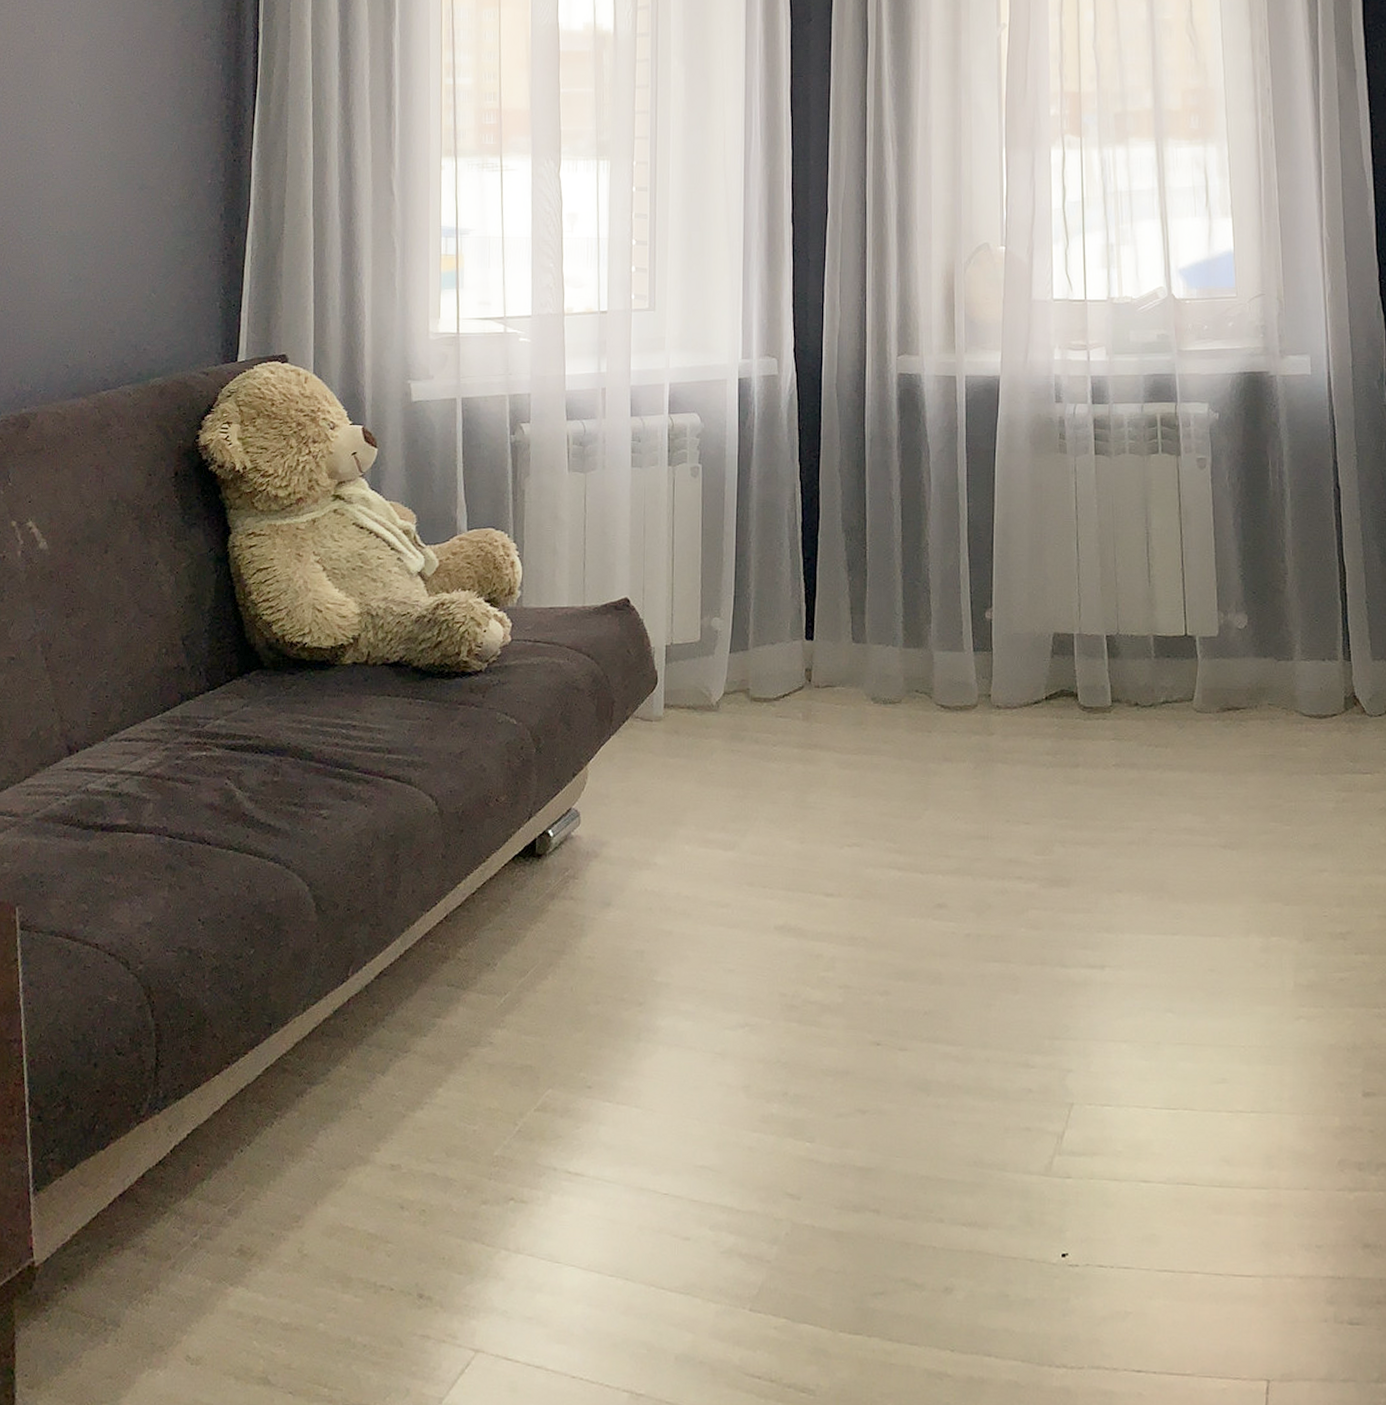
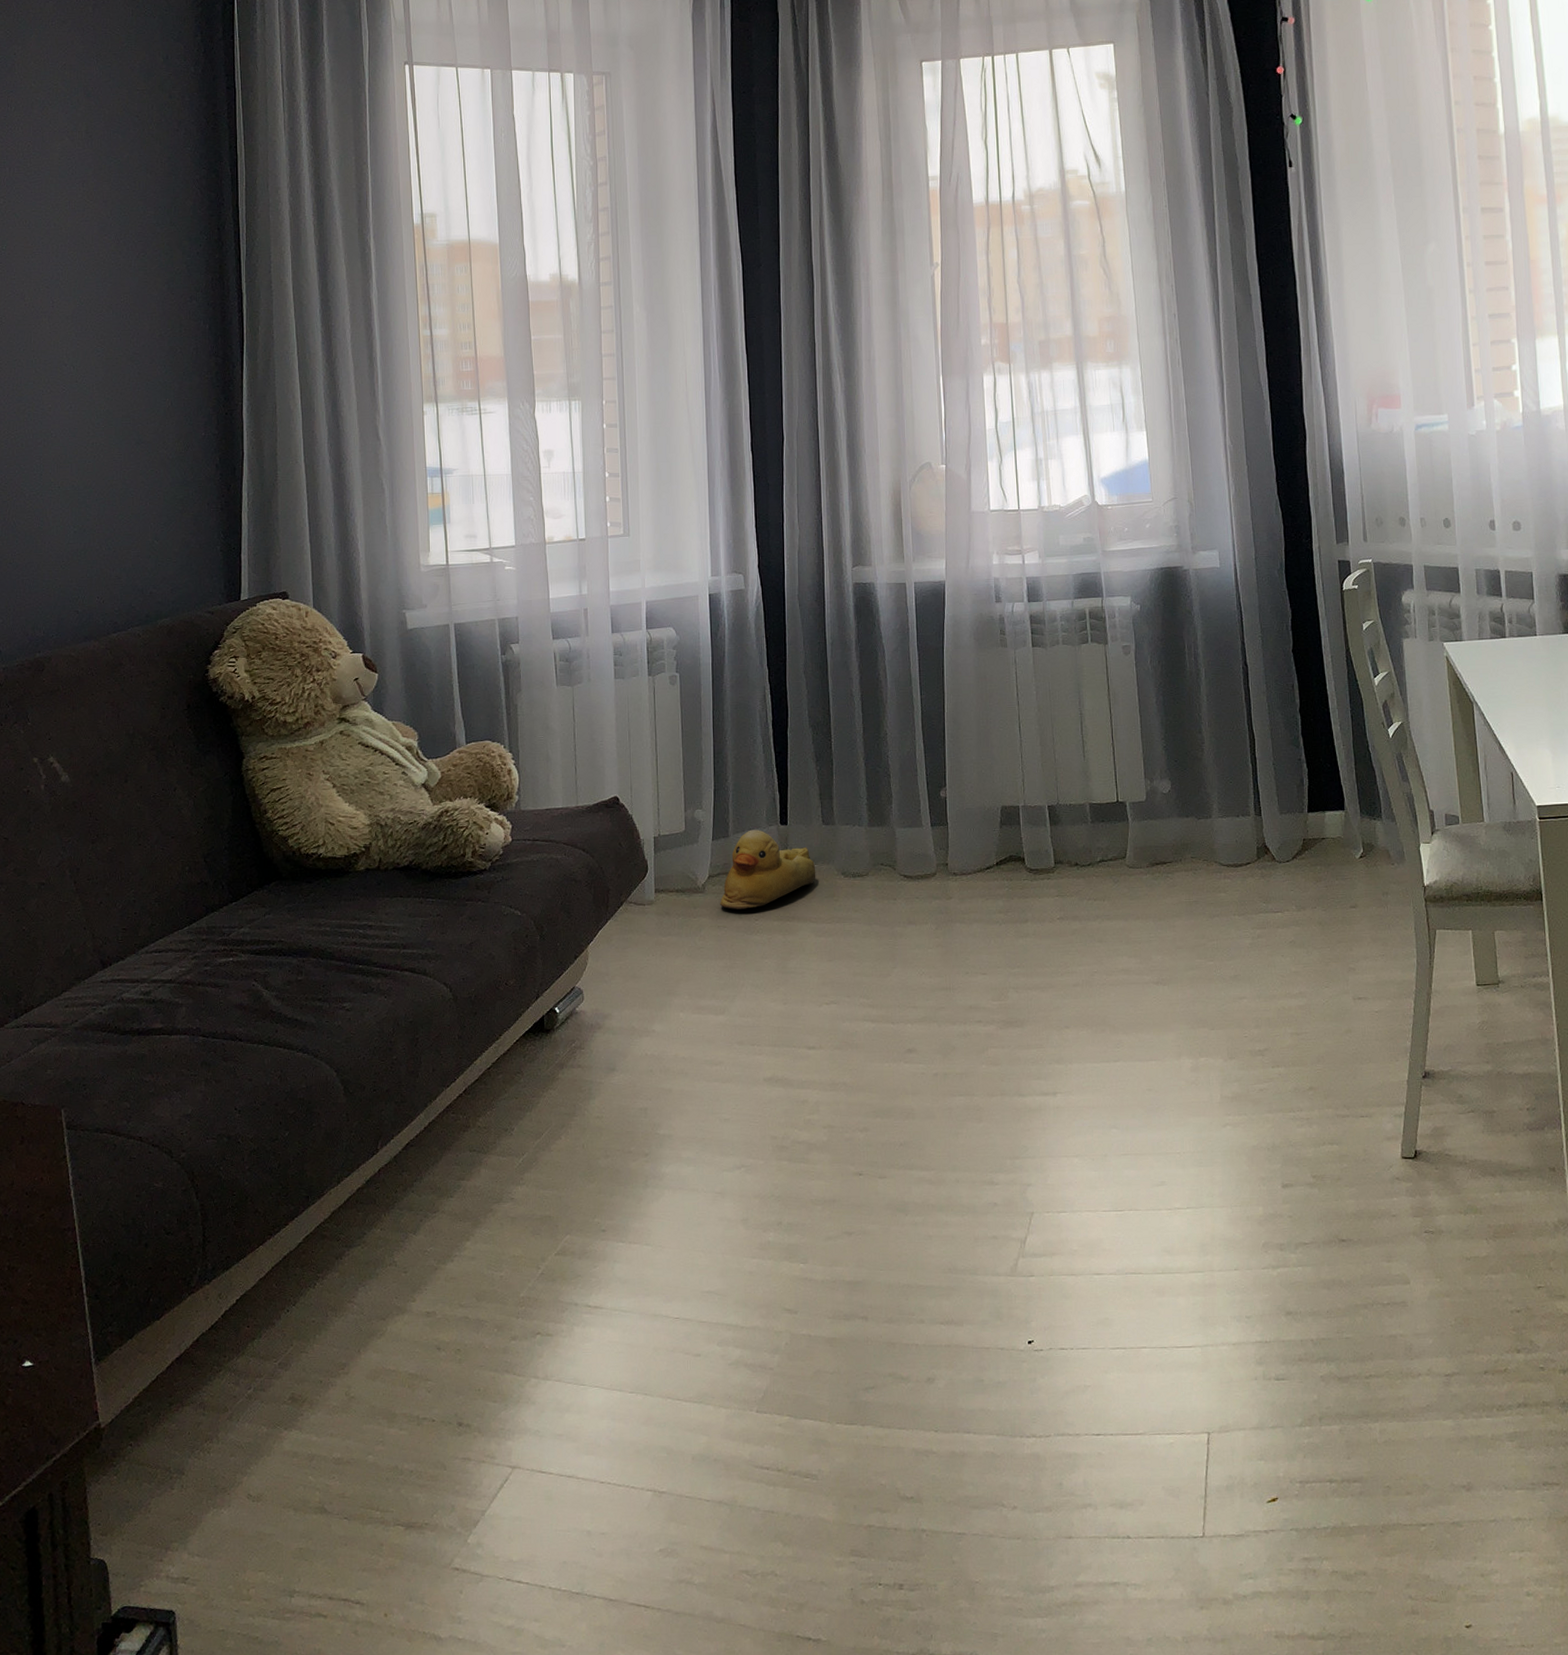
rubber duck: none [734,643,843,733] -> present [719,829,816,910]

